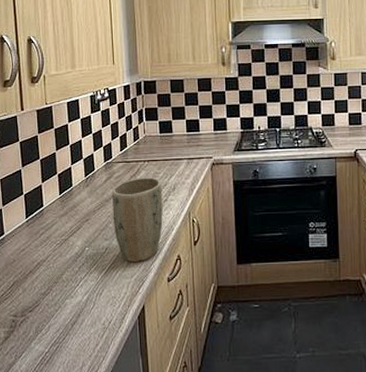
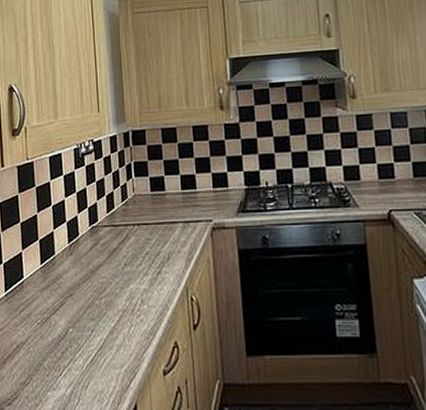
plant pot: present [112,177,163,263] -> none [99,245,157,350]

